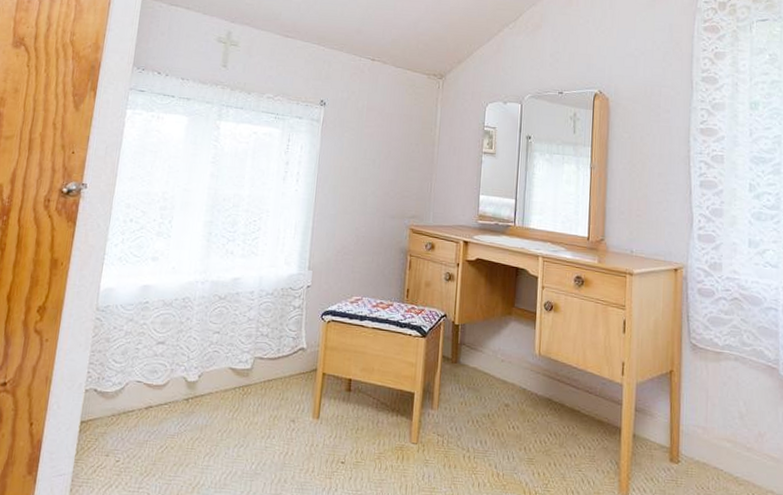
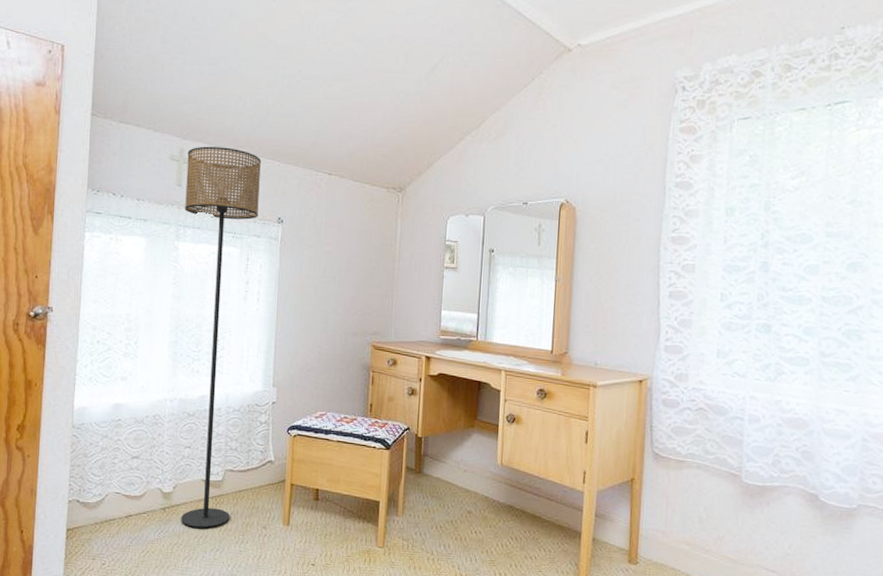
floor lamp: none [204,30,307,422] -> present [181,146,261,529]

